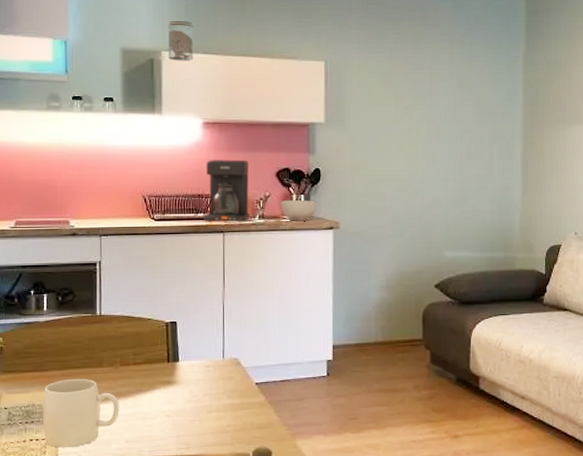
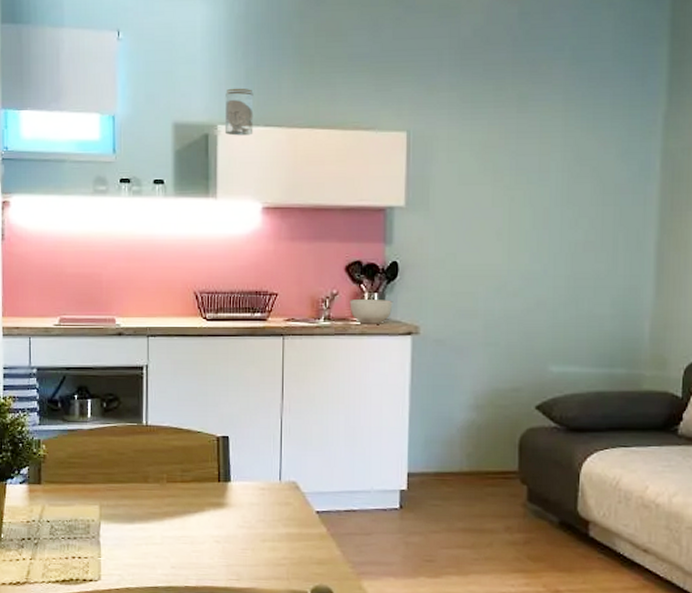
mug: present [42,378,119,448] -> none [85,493,165,569]
coffee maker: present [204,160,250,223] -> none [261,251,314,325]

